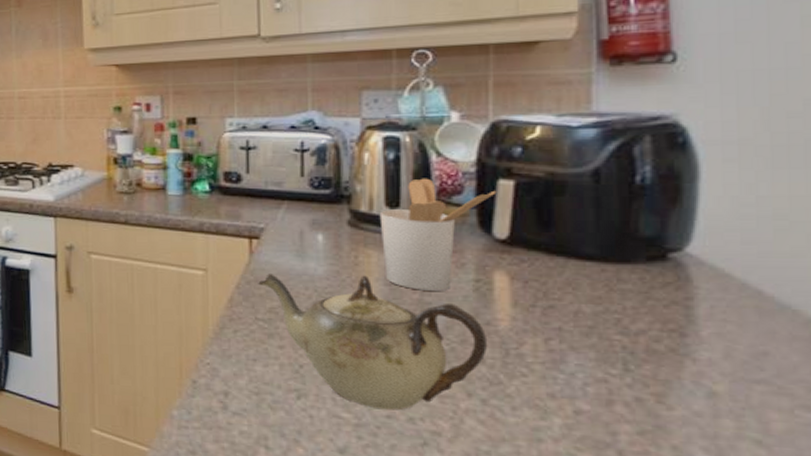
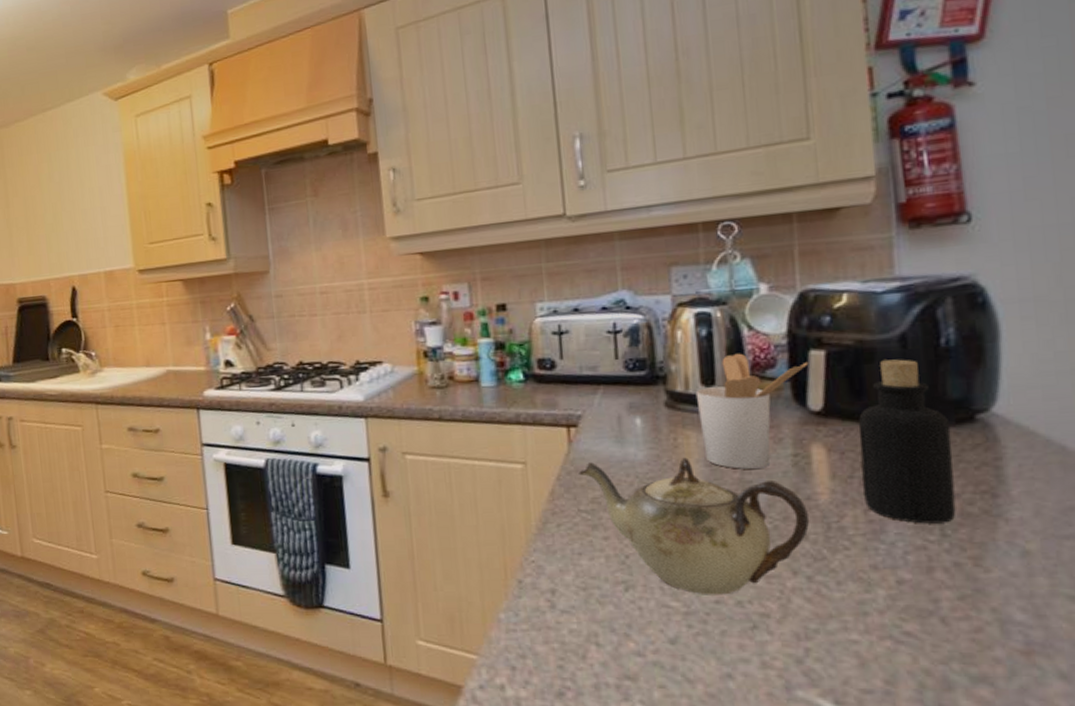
bottle: none [544,194,641,358] -> present [858,359,956,524]

